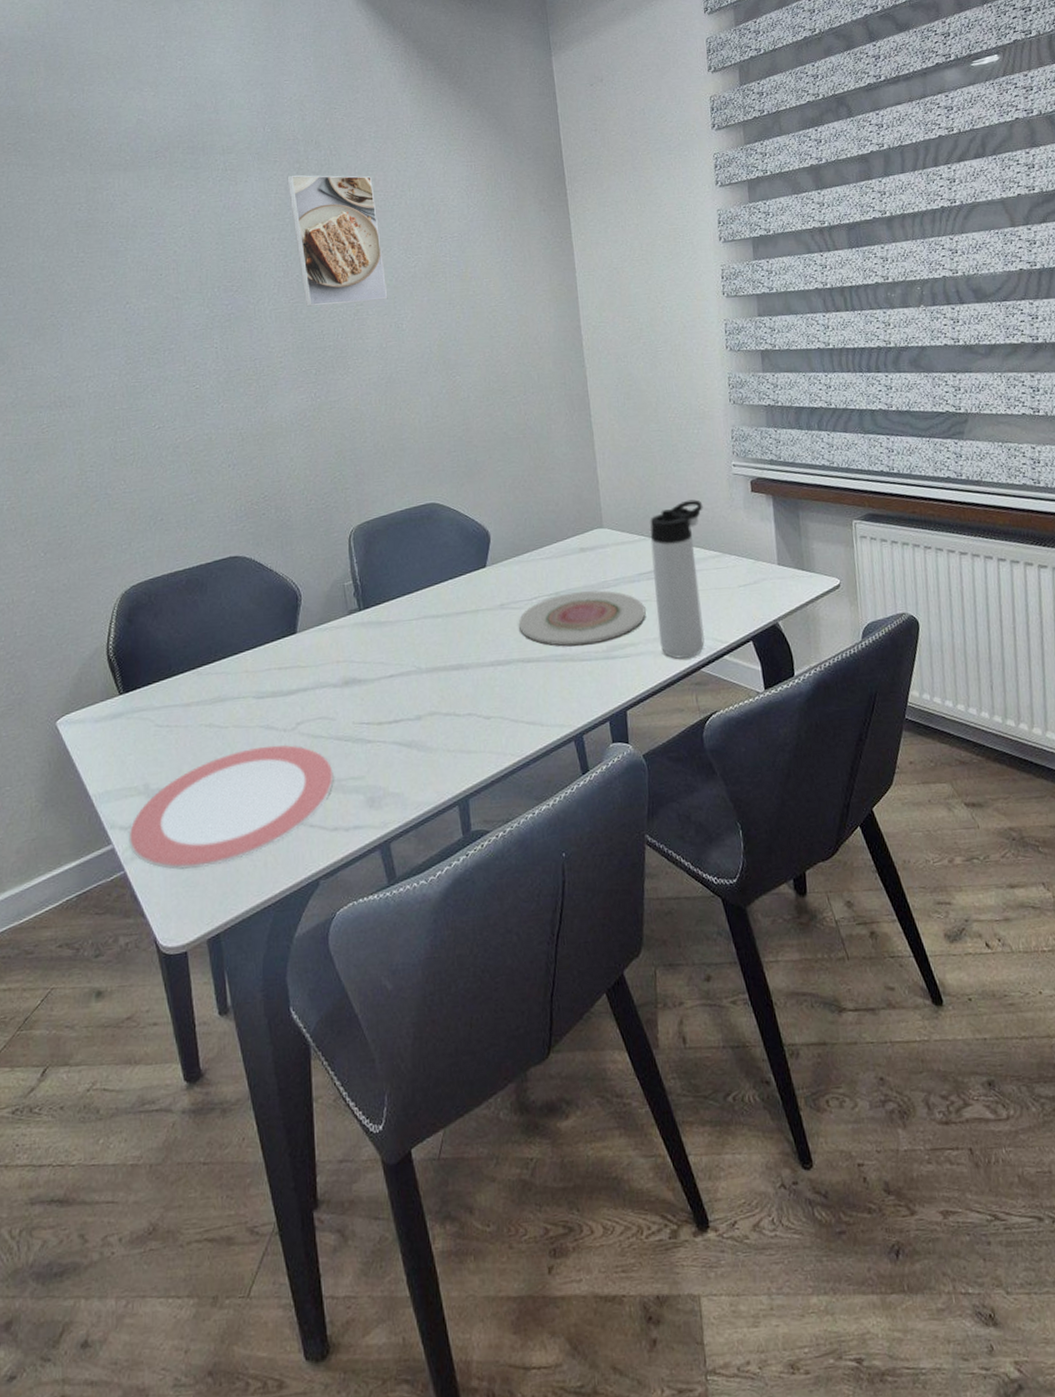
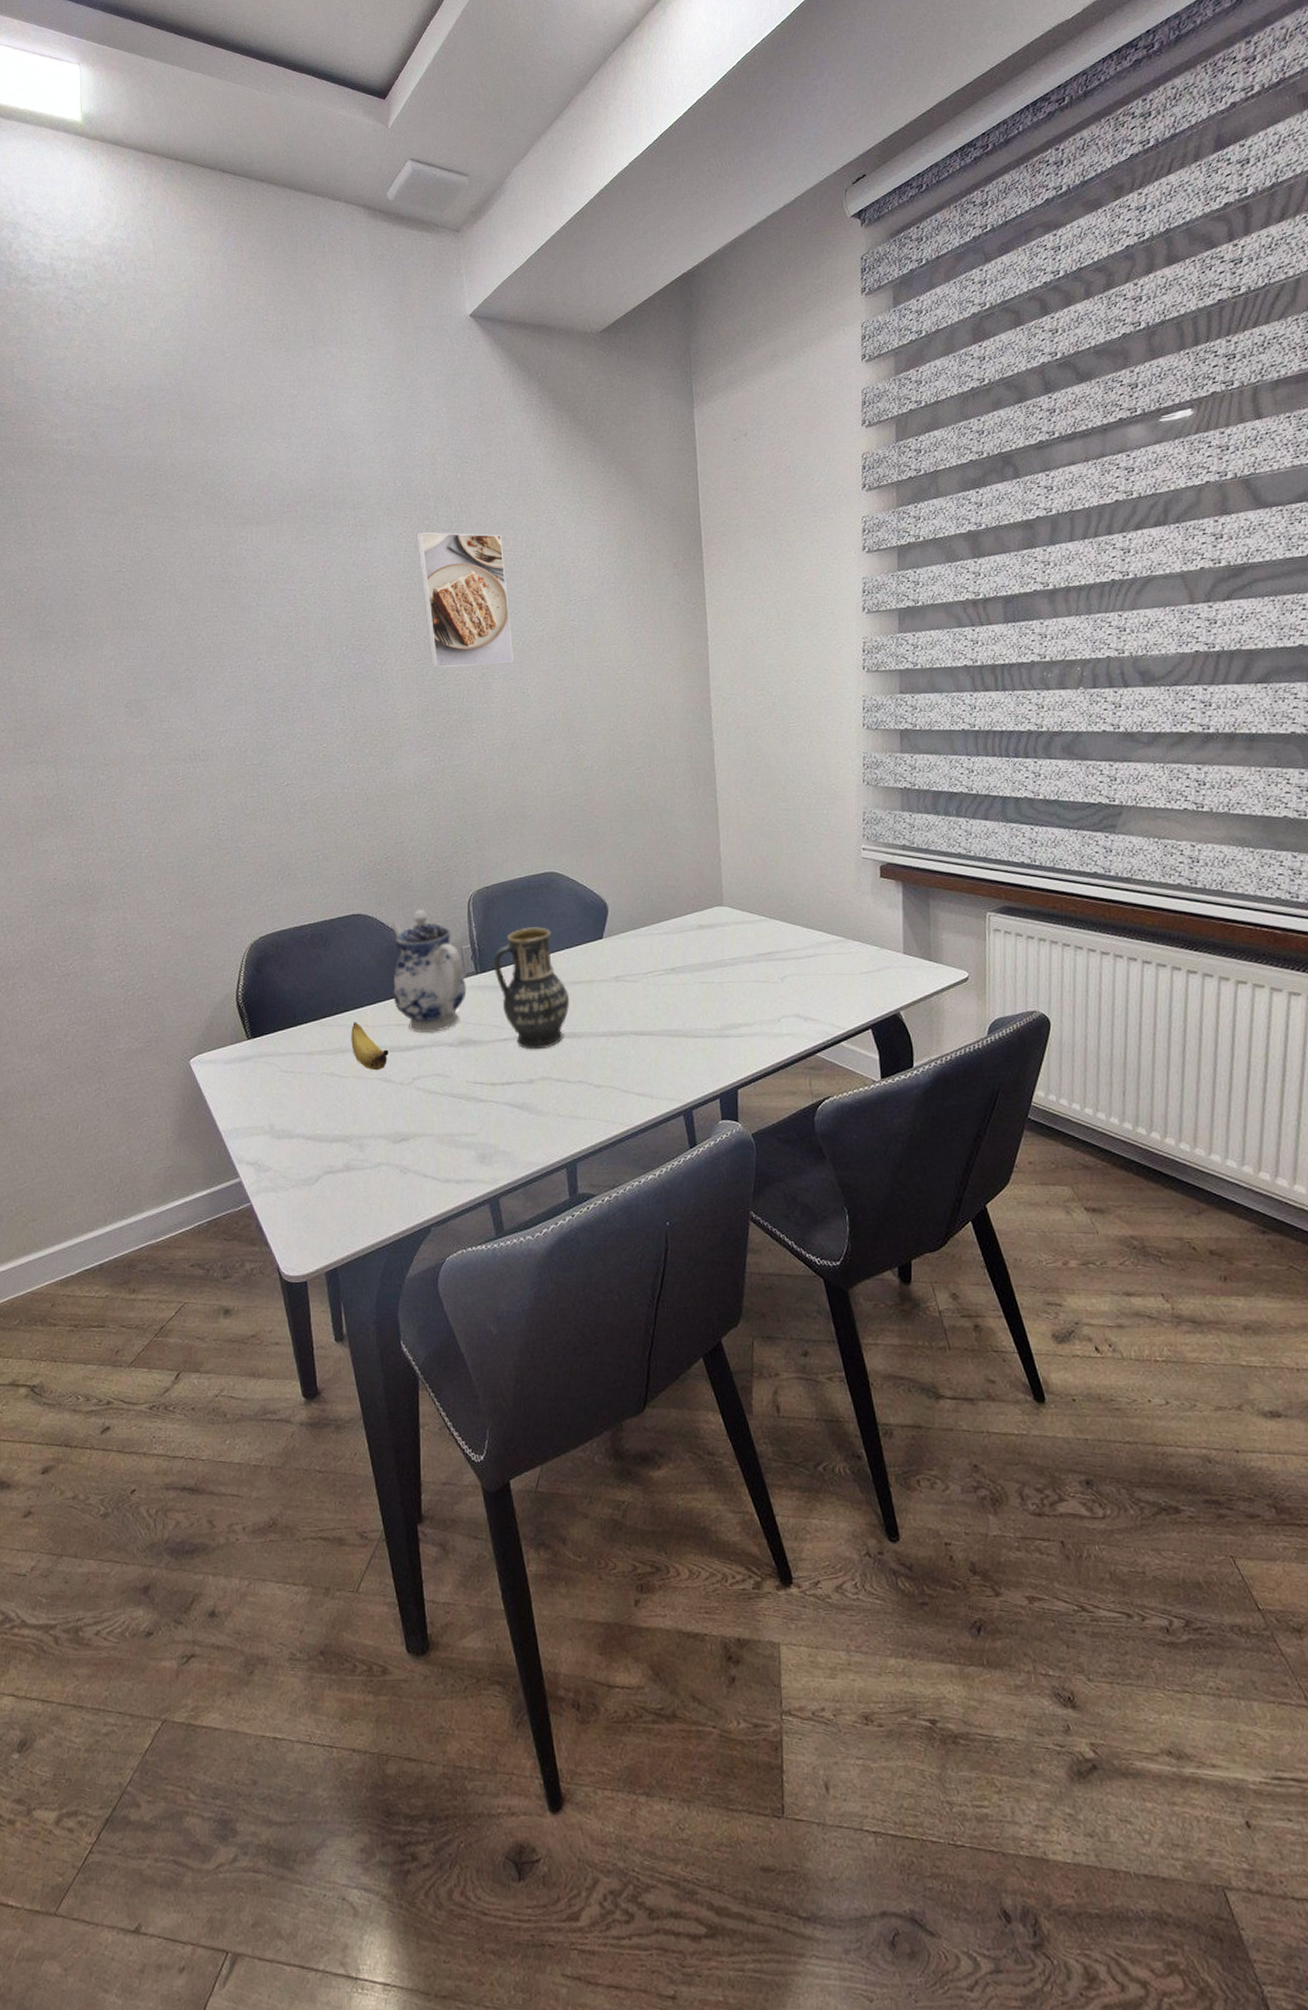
plate: present [128,745,334,869] -> none [255,1097,447,1206]
banana: none [230,668,270,718] -> present [351,1022,389,1071]
teapot: none [270,548,350,675] -> present [391,910,467,1033]
vase: none [375,558,456,686] -> present [492,927,570,1050]
plate: present [518,590,646,646] -> none [632,968,763,1022]
thermos bottle: present [649,499,705,659] -> none [771,882,828,1042]

